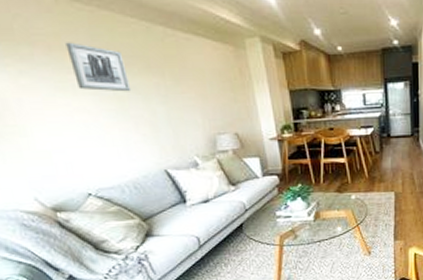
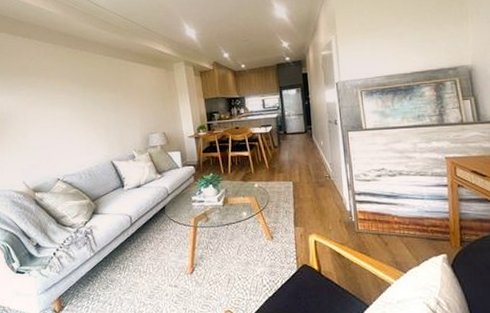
wall art: present [65,42,132,92] -> none [58,73,95,105]

